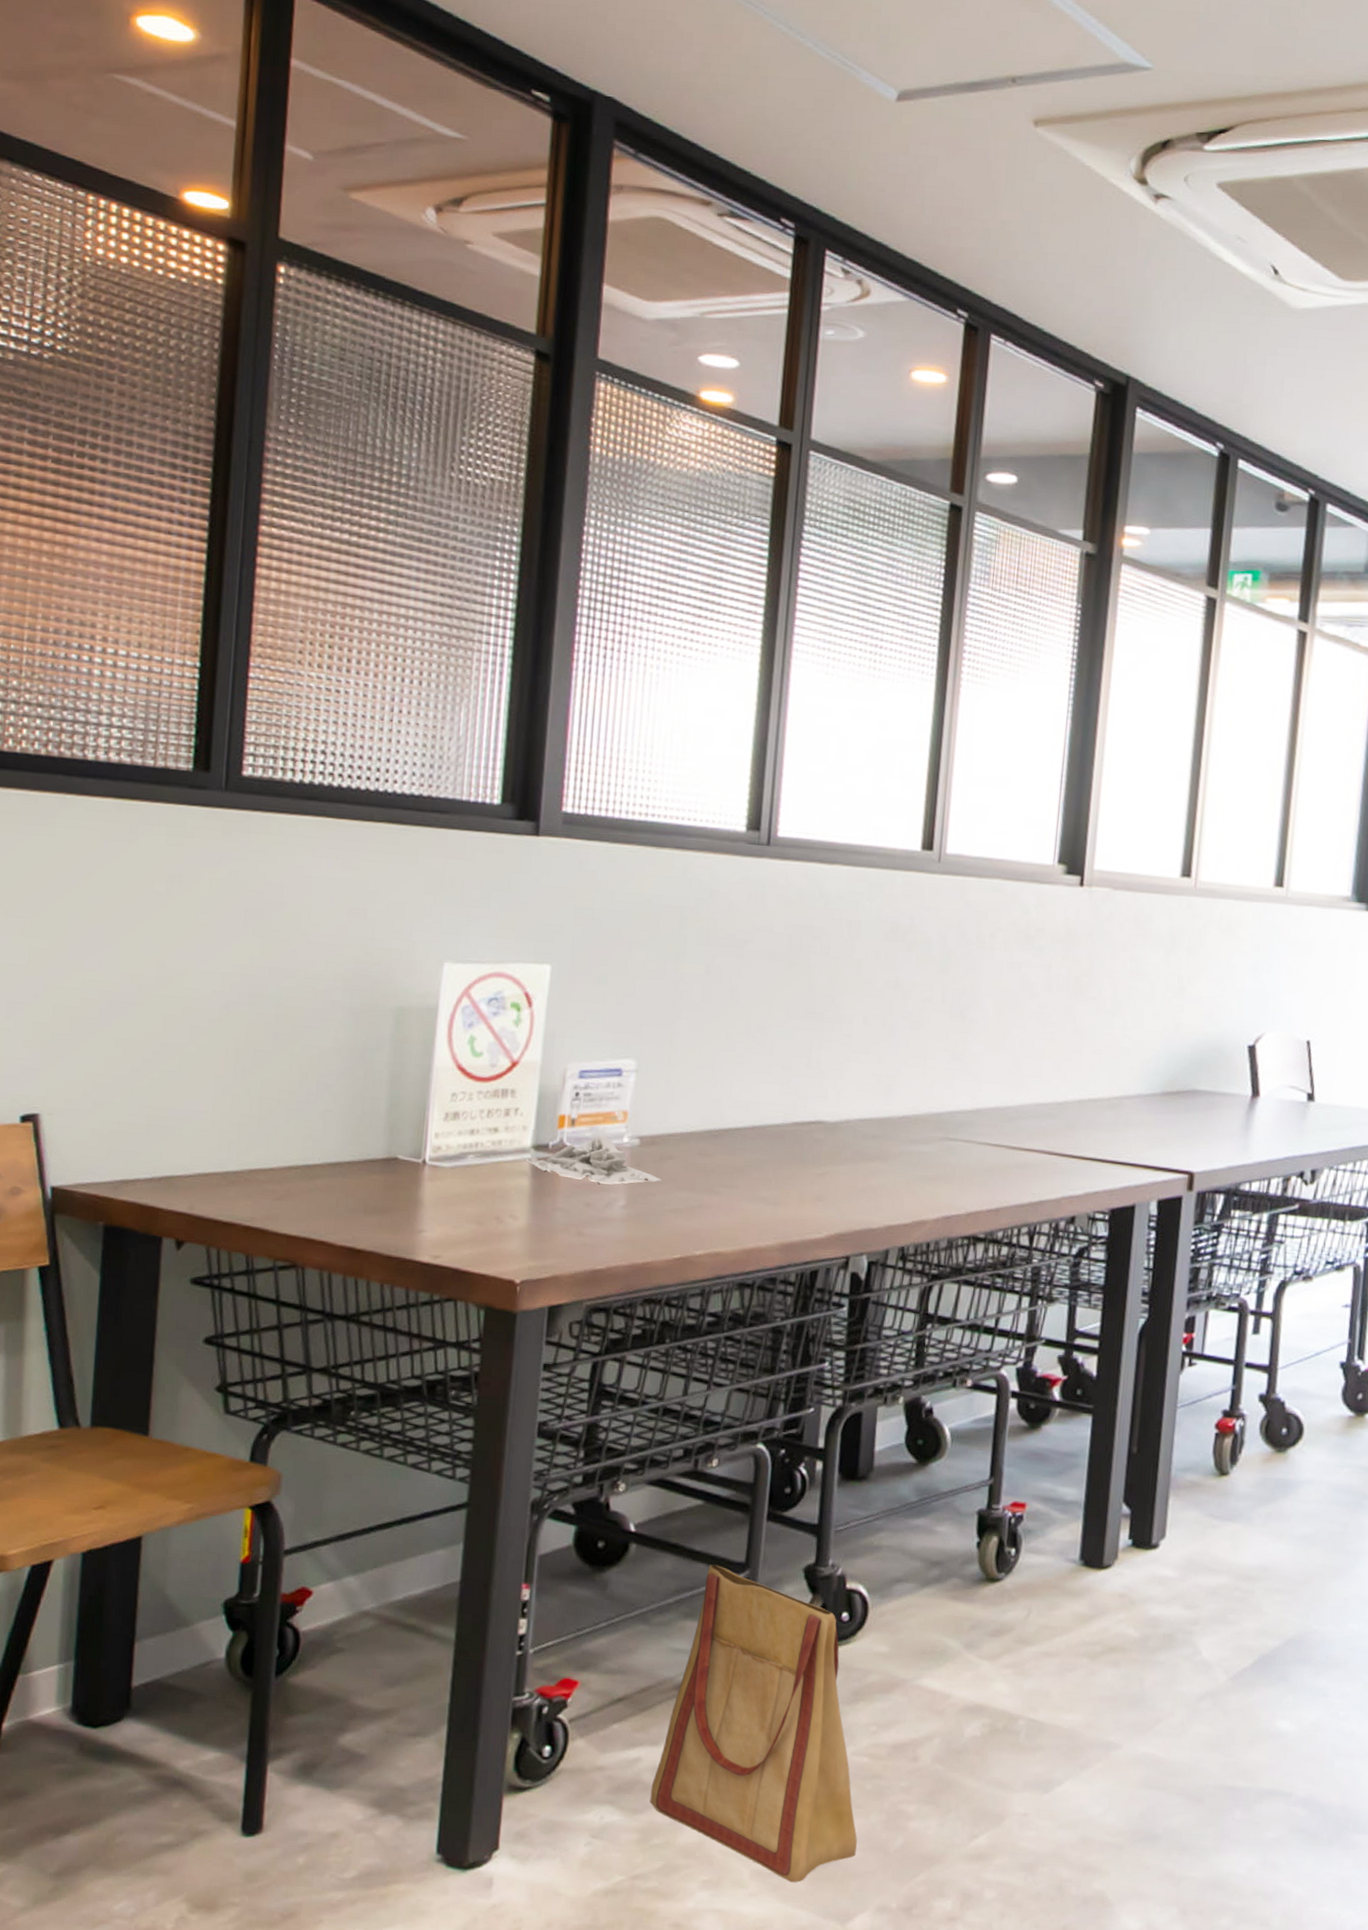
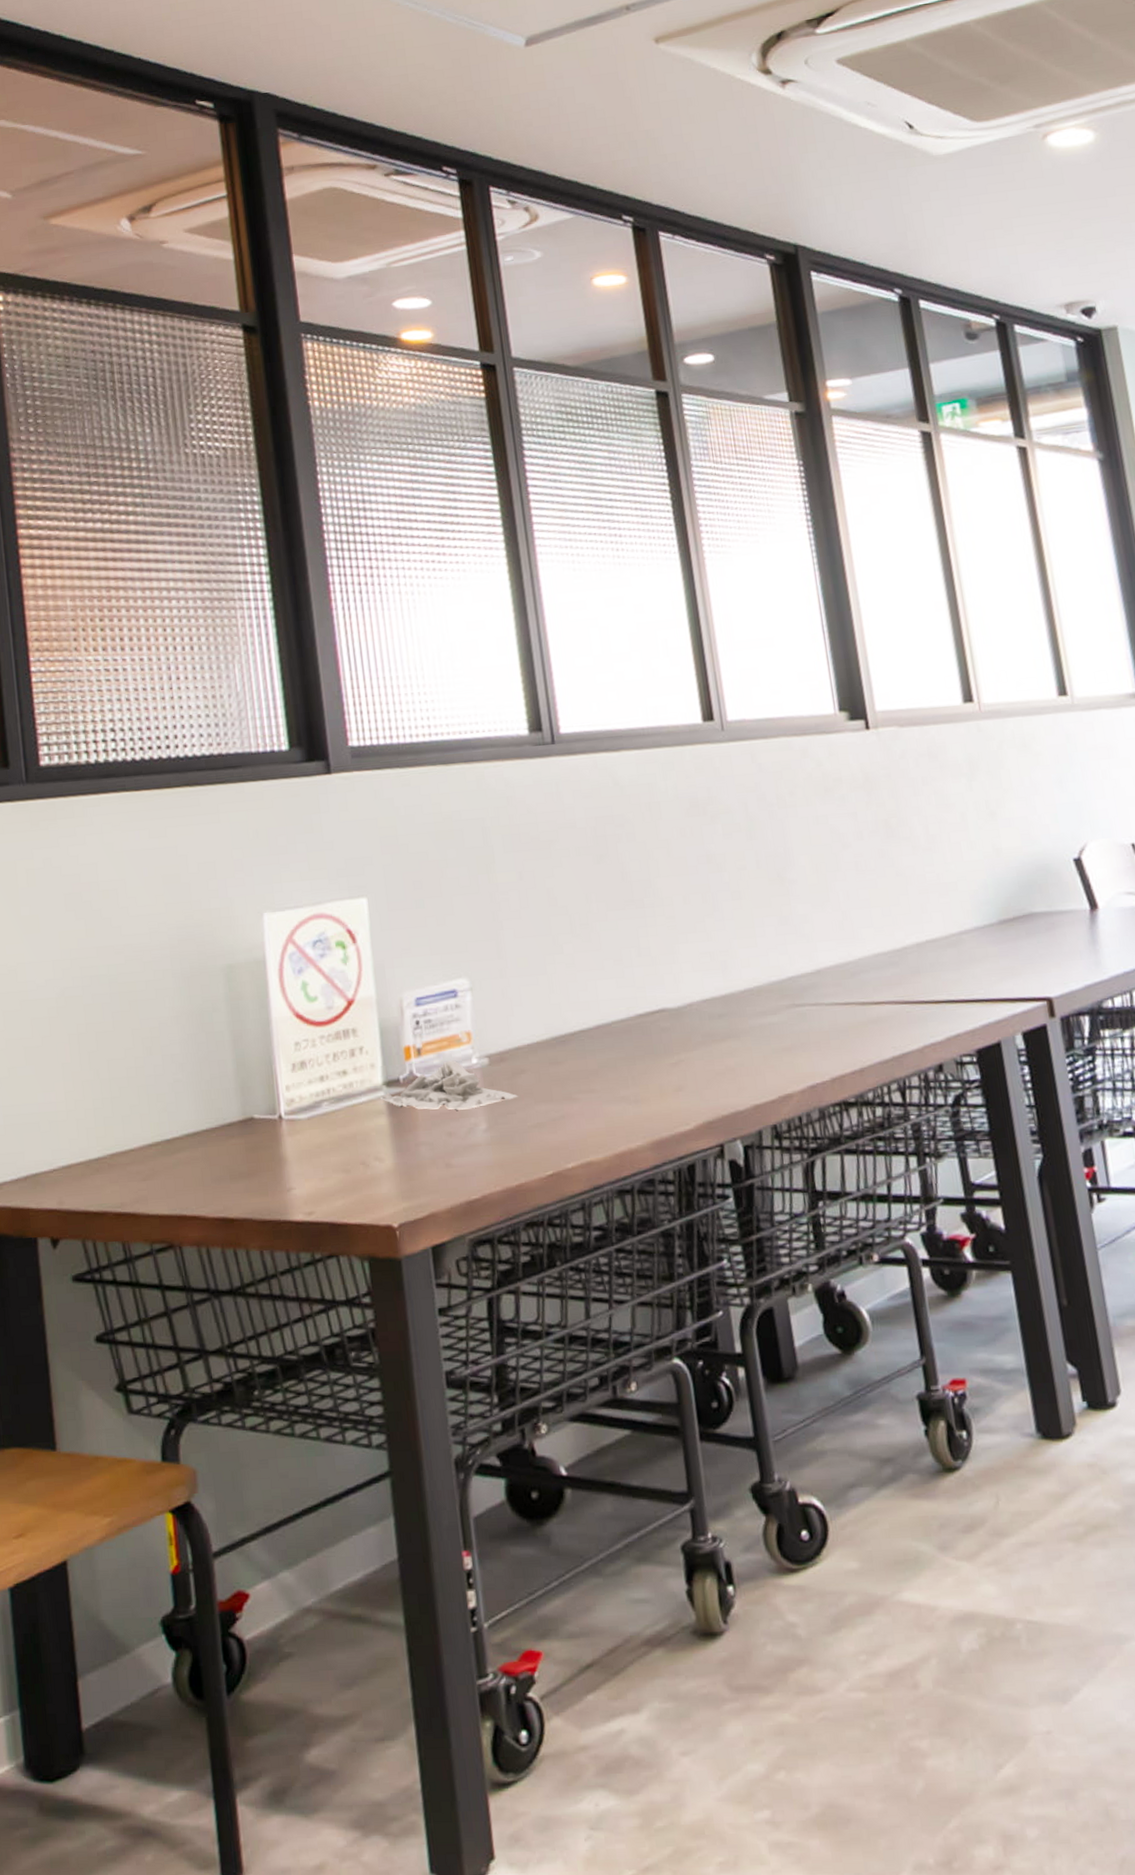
shopping bag: present [650,1564,857,1883] -> none [641,1499,877,1851]

